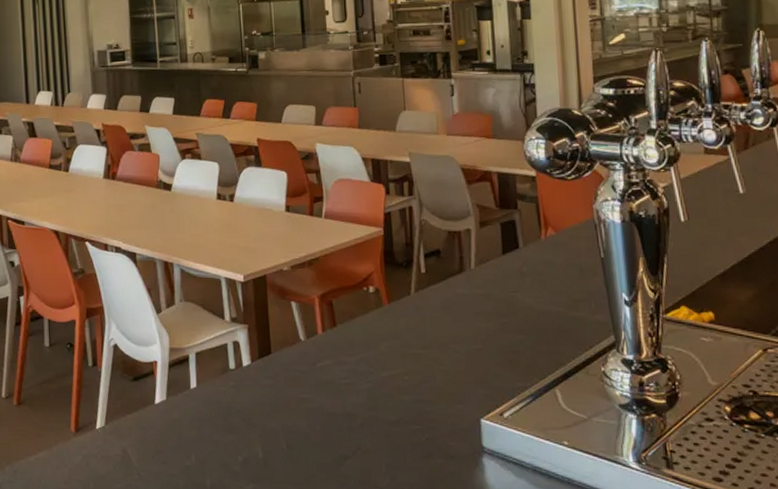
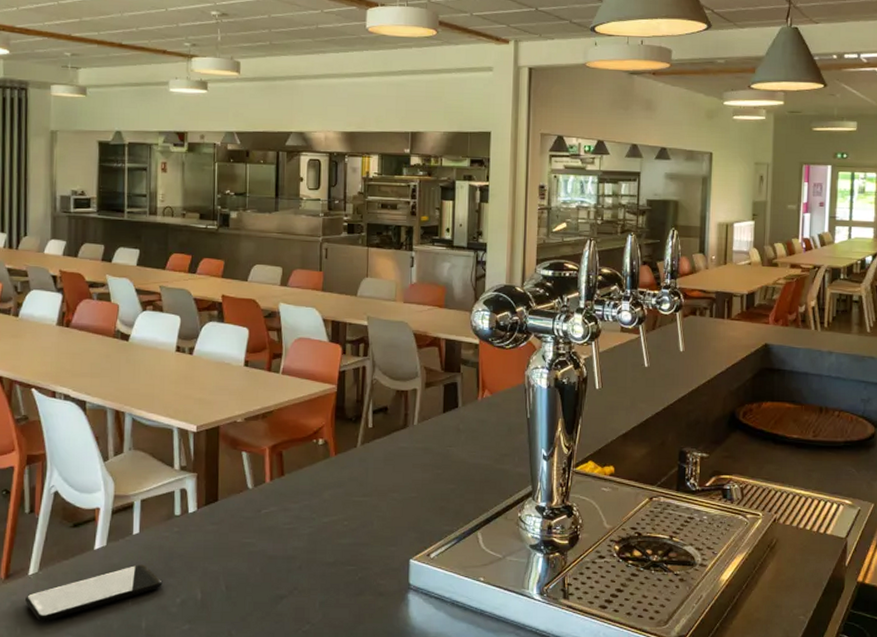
smartphone: none [95,420,223,477] -> present [25,564,163,622]

